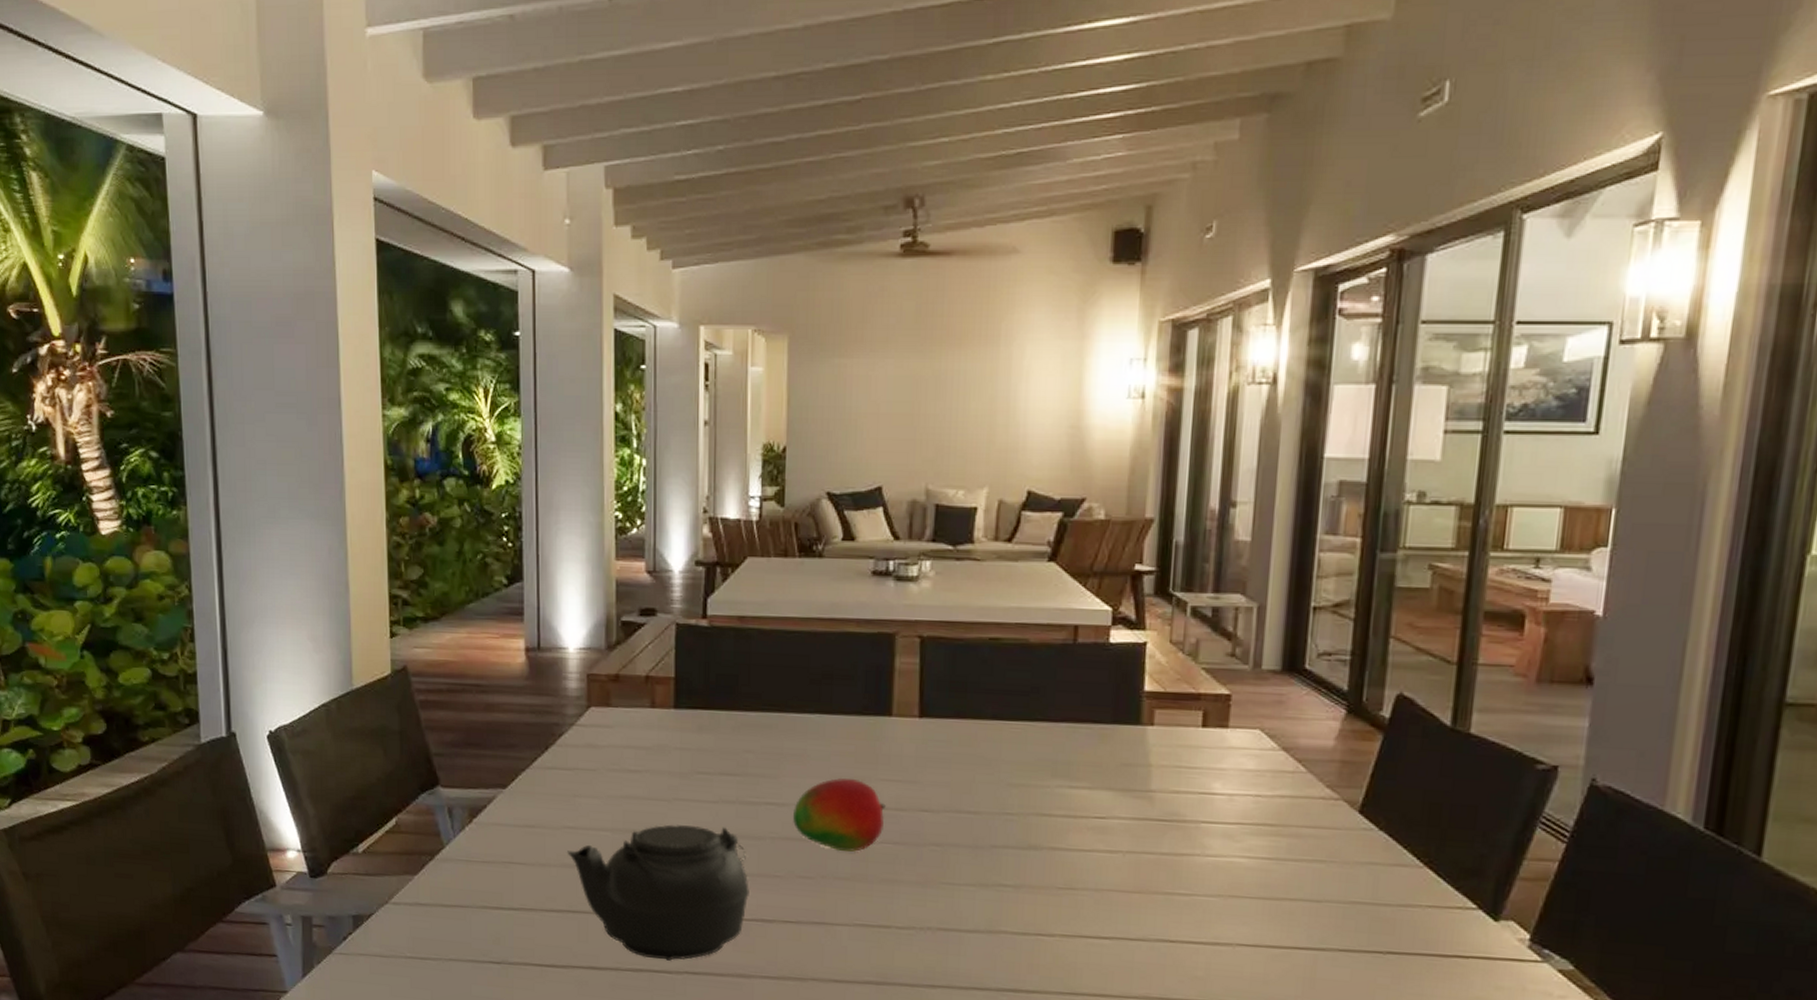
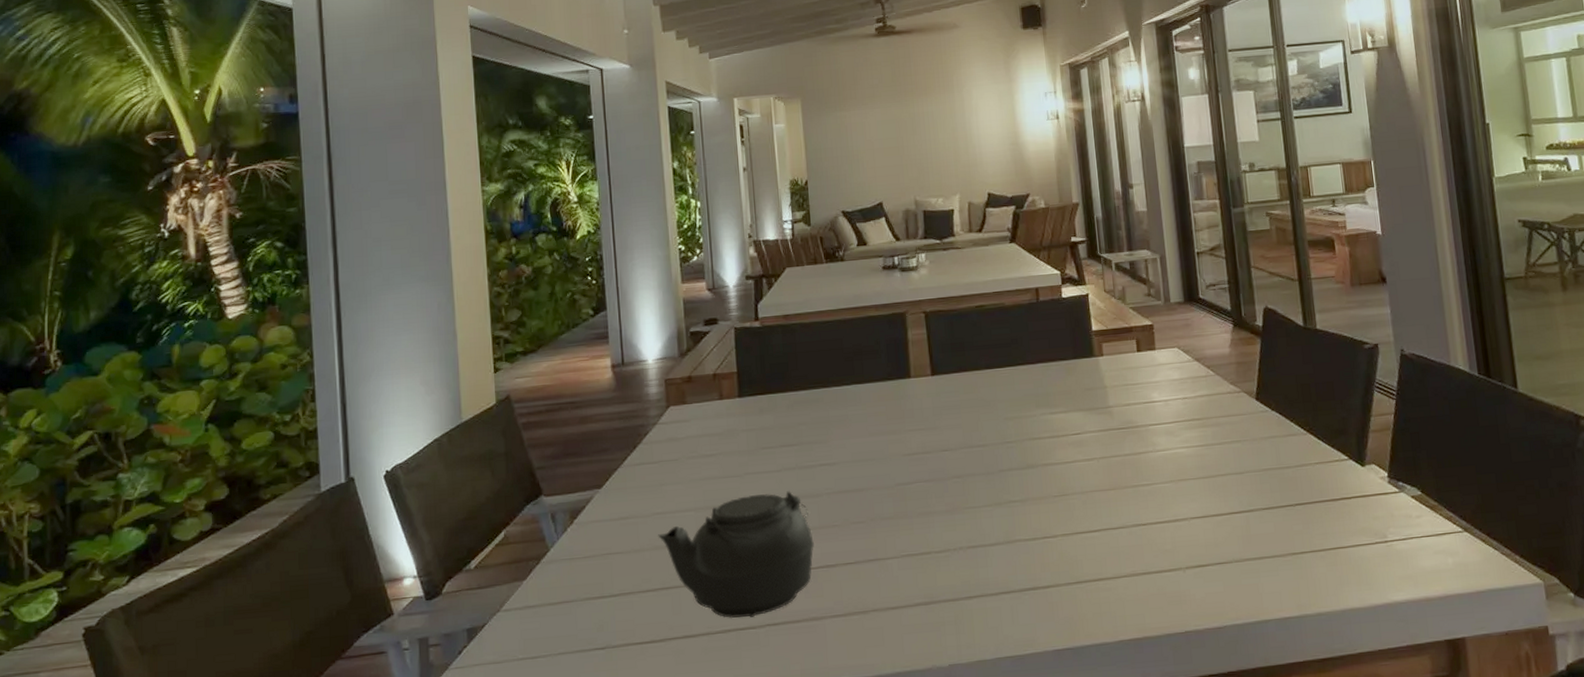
fruit: present [793,777,886,852] -> none [843,433,915,496]

